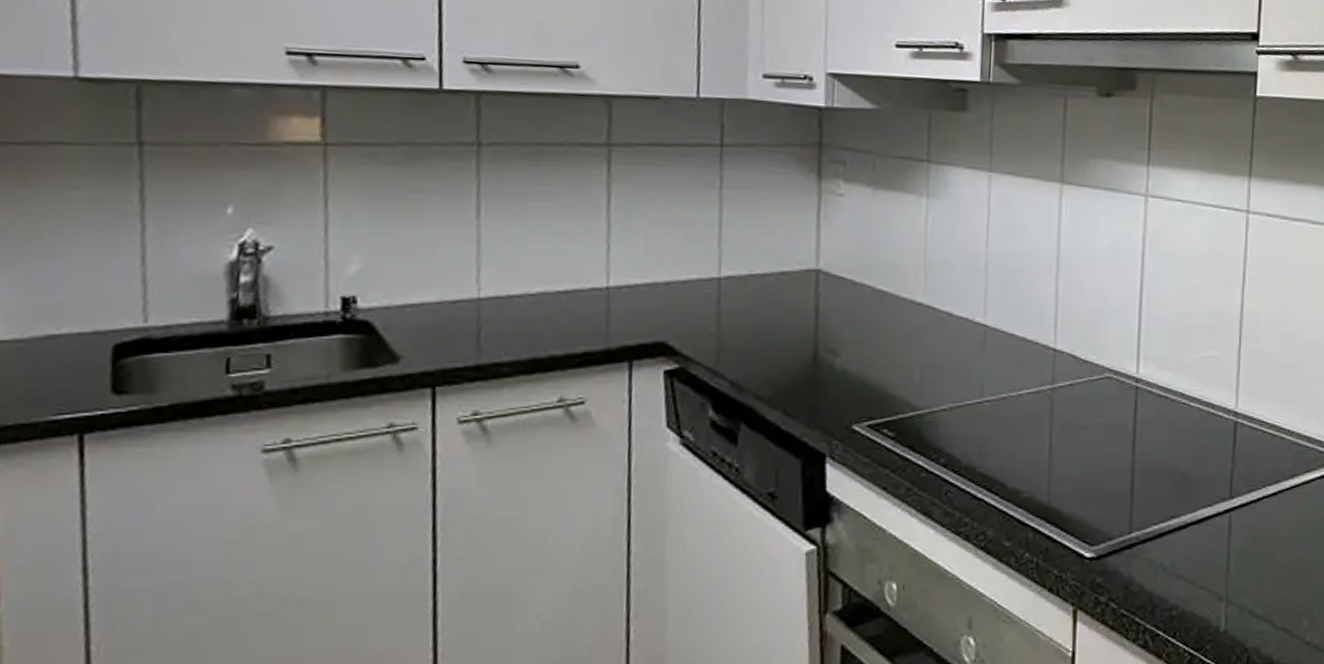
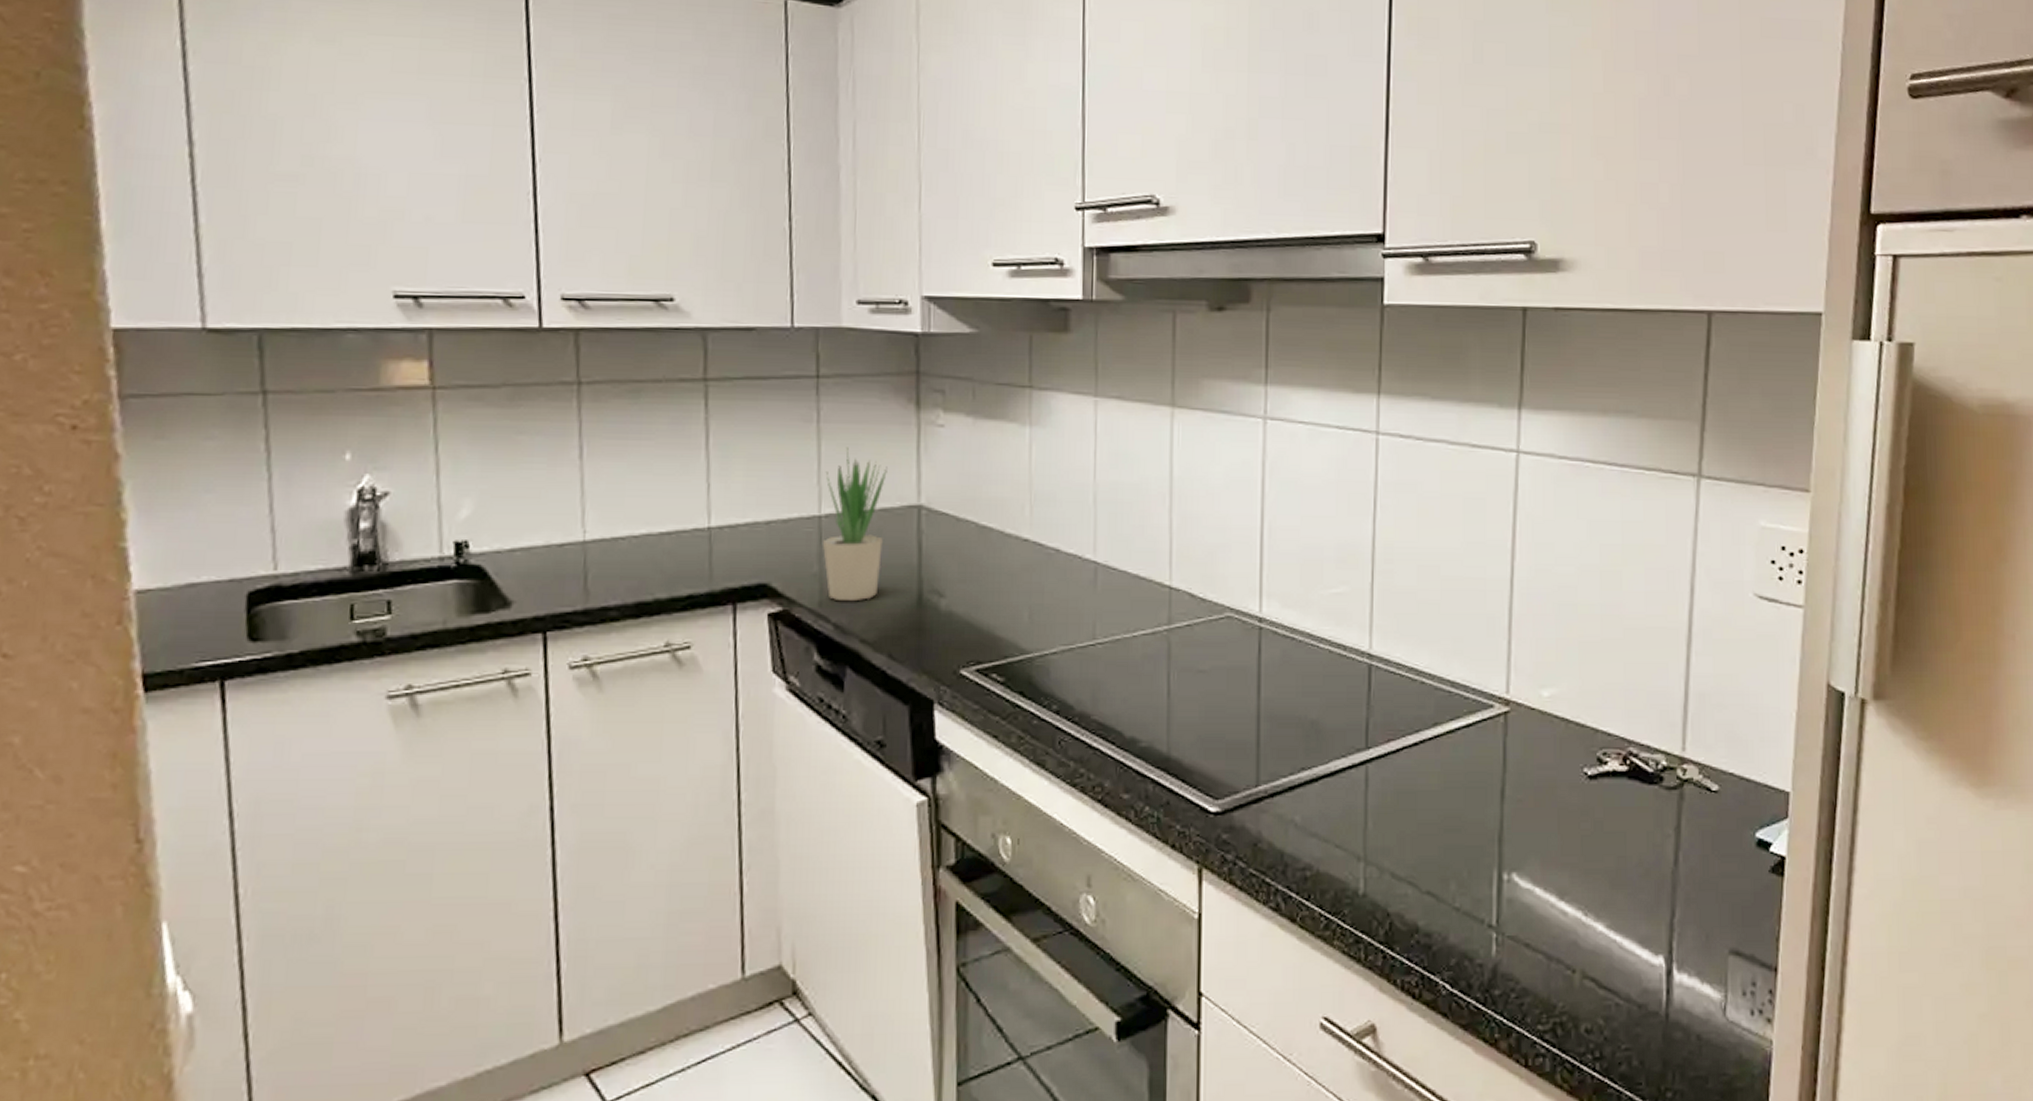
potted plant: none [721,213,788,359] -> present [823,447,888,600]

